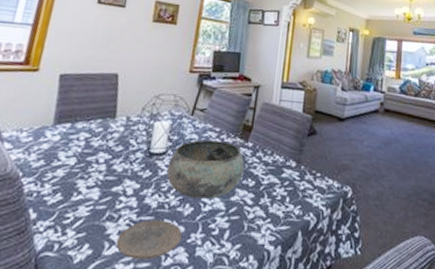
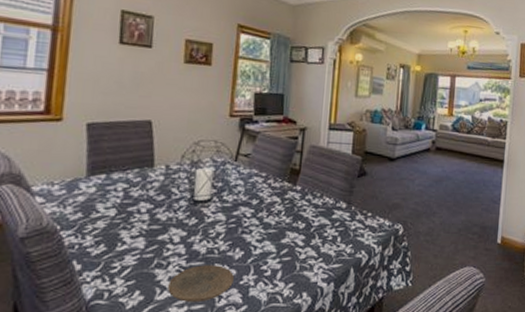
bowl: present [166,139,245,199] -> none [213,185,294,243]

